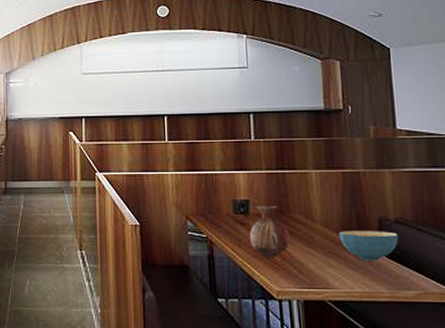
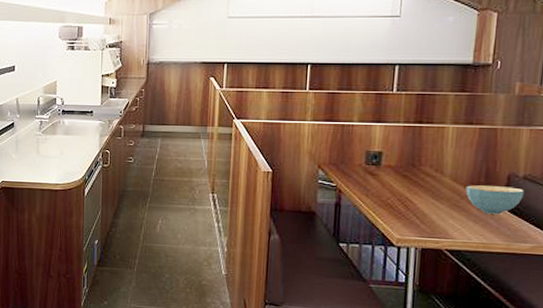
vase: present [250,206,291,258] -> none [378,158,418,208]

